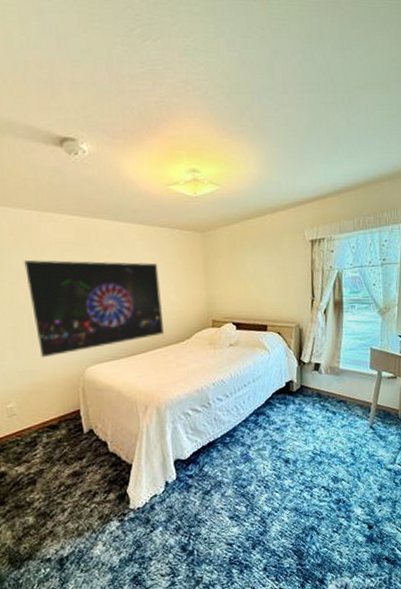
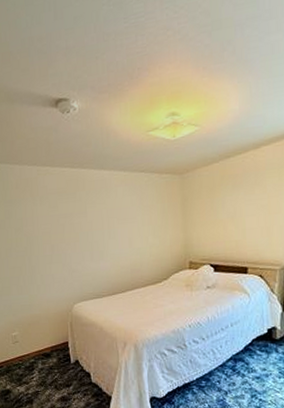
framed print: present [23,260,164,358] -> none [25,207,142,294]

